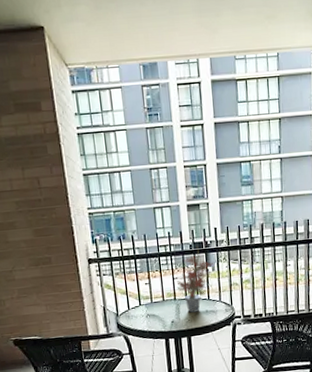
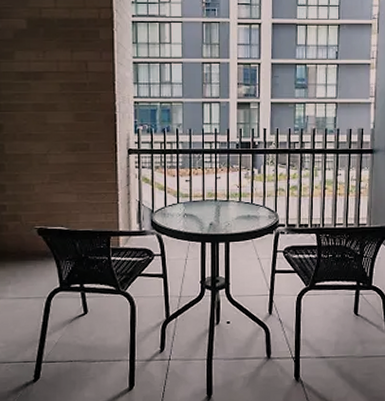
potted plant: present [176,245,214,313] -> none [219,145,260,216]

